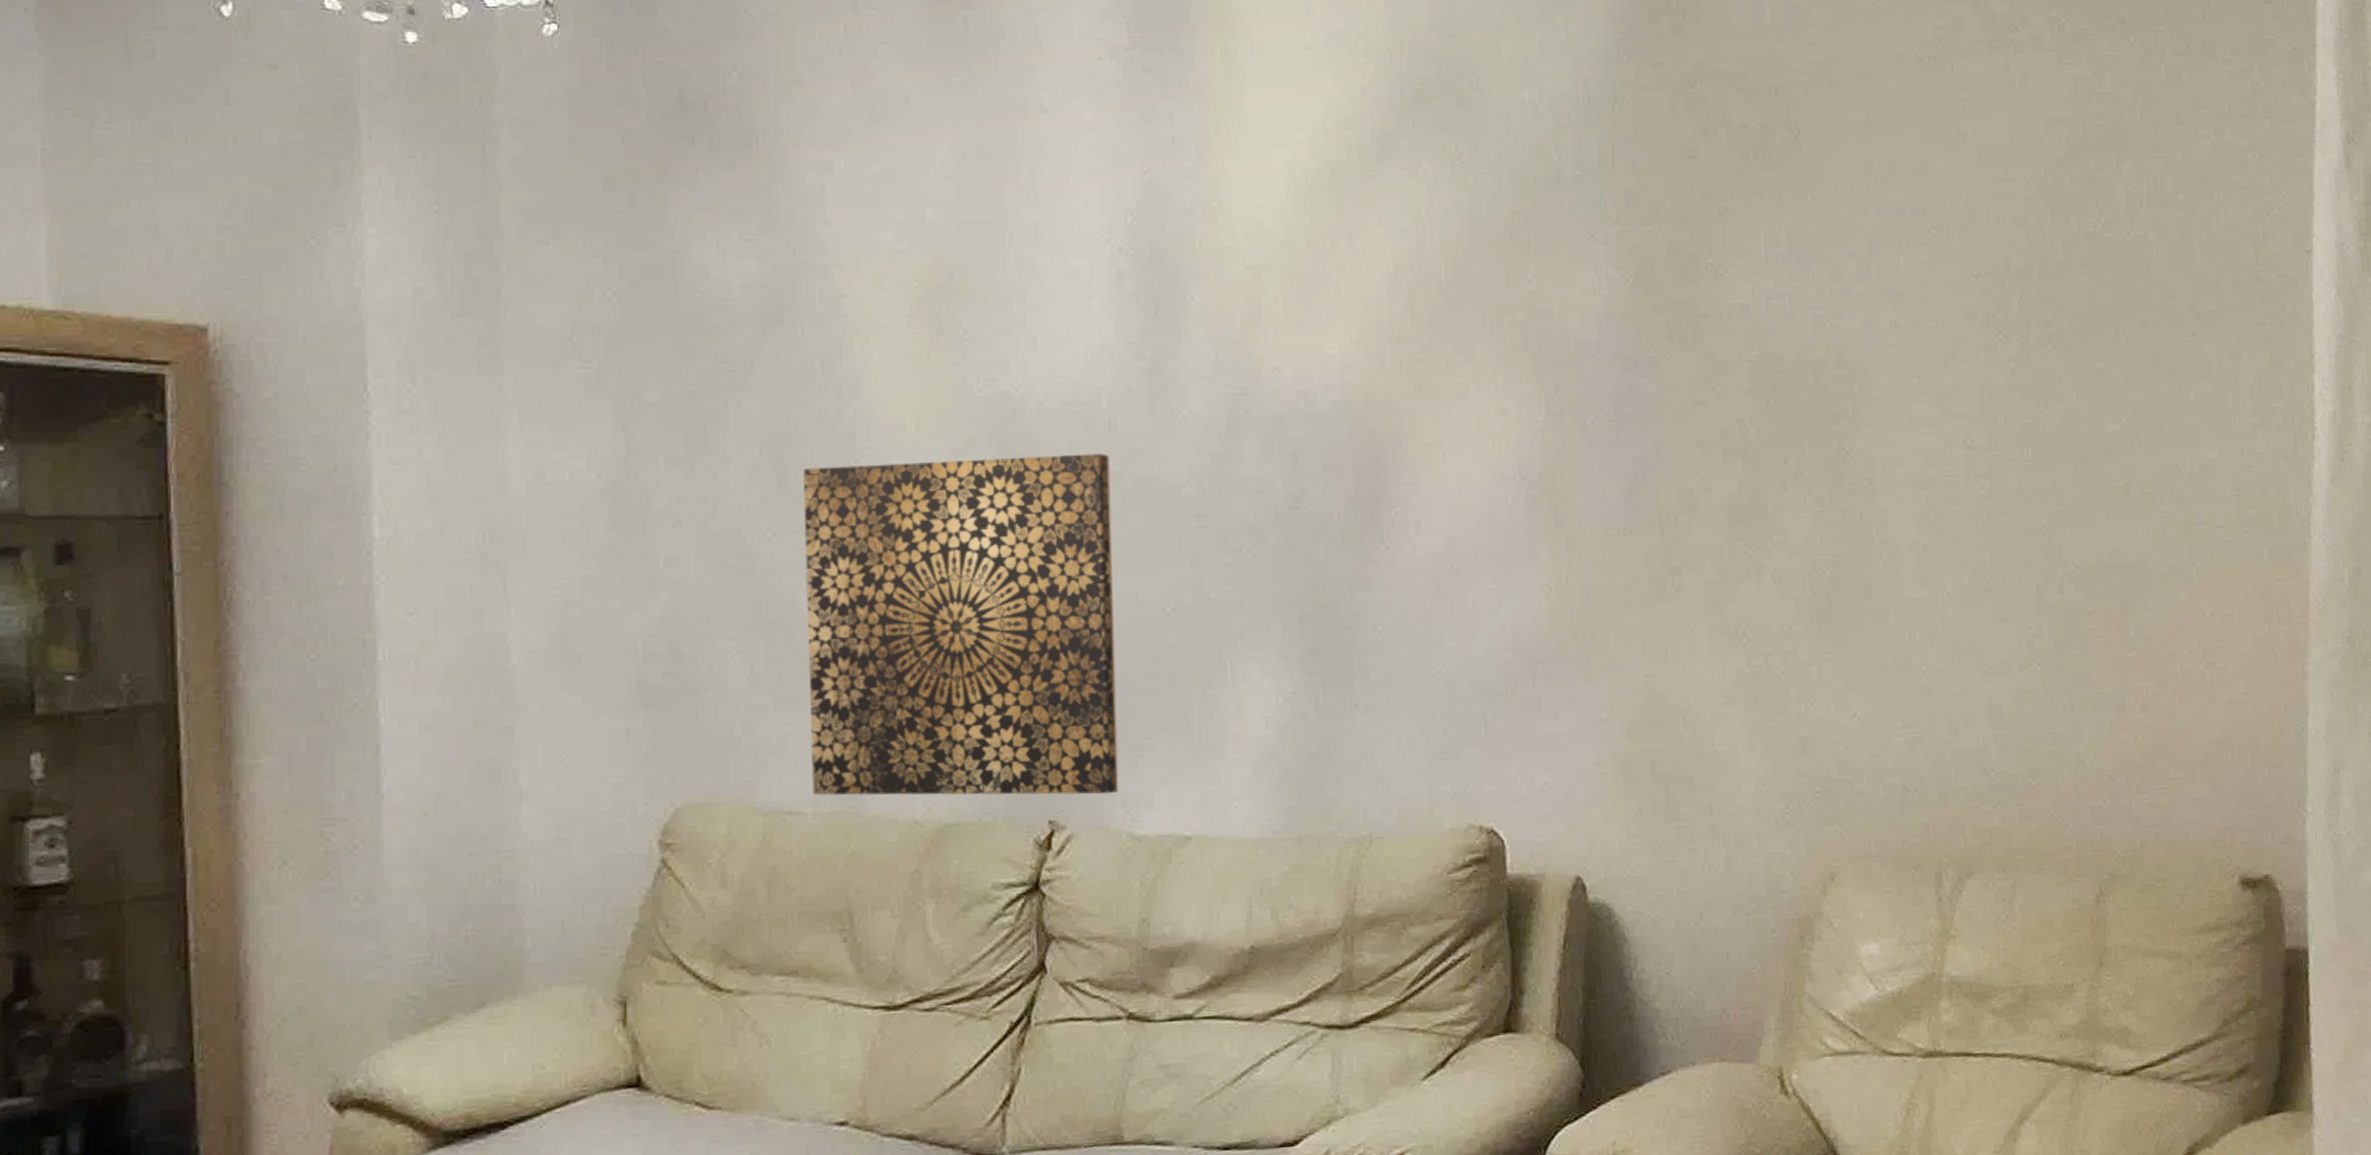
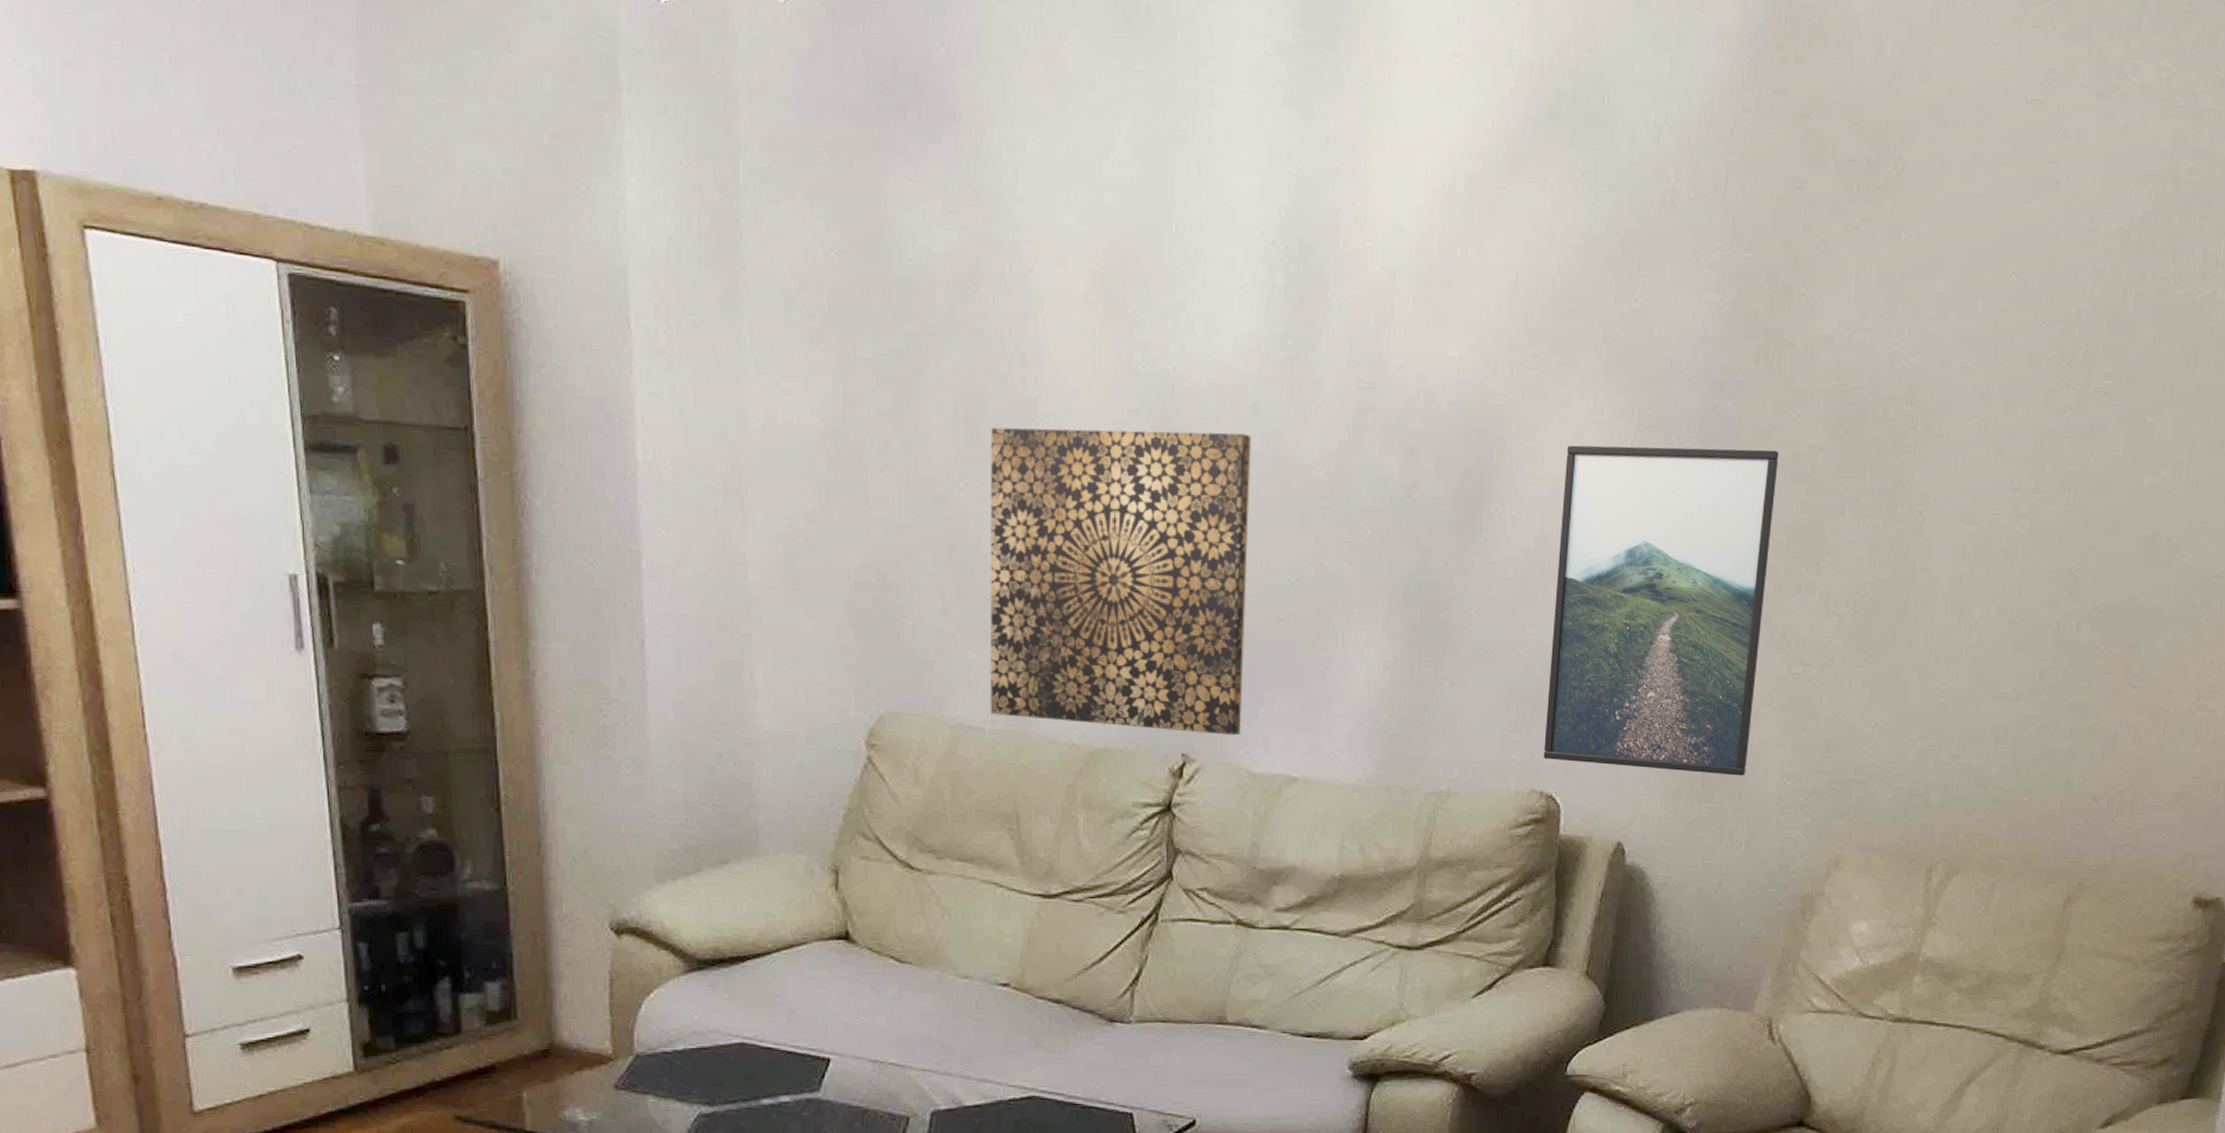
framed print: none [1470,427,1715,789] -> present [1543,445,1779,776]

